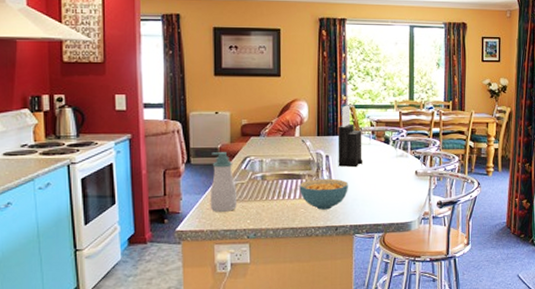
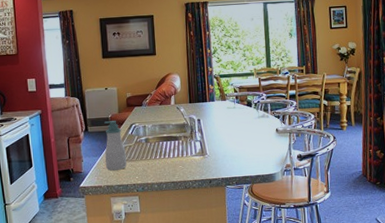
cereal bowl: present [299,178,348,210] -> none [177,138,218,166]
knife block: present [337,105,363,168] -> none [206,75,229,129]

